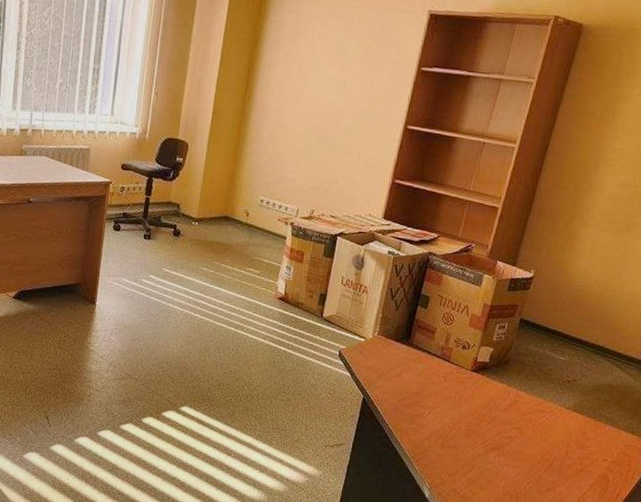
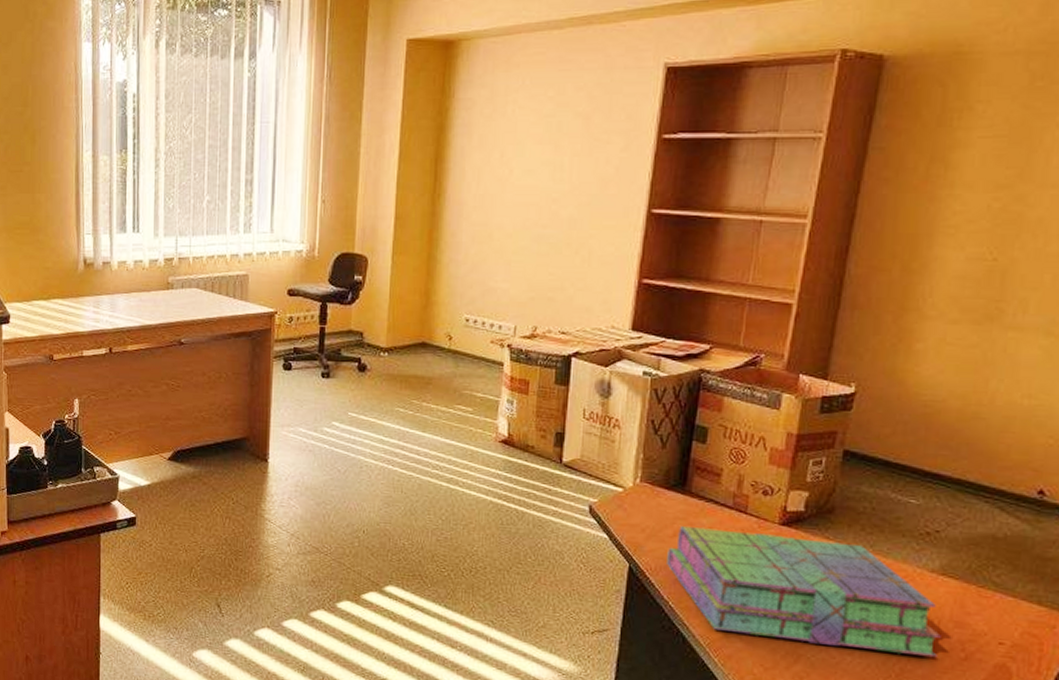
stack of books: none [390,368,568,469] -> present [667,525,941,658]

